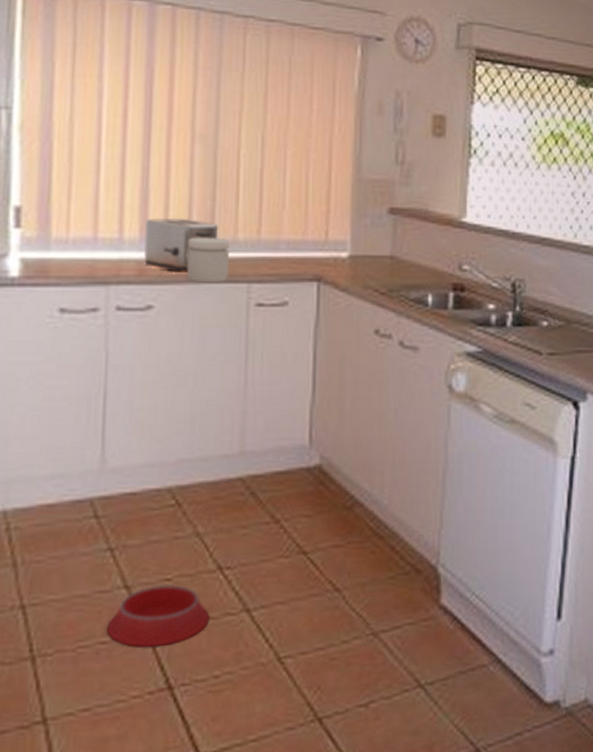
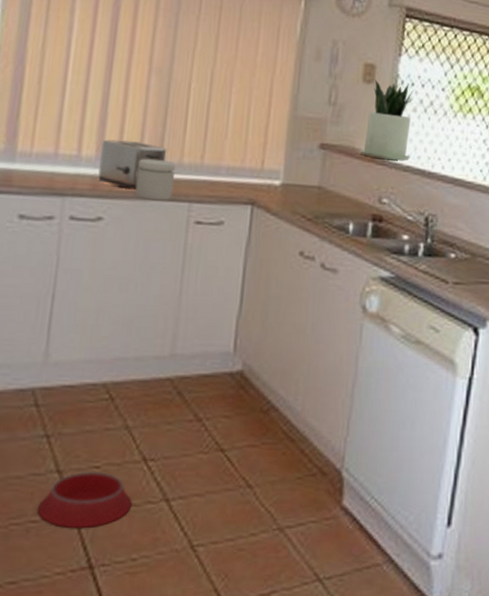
planter: none [434,132,490,222] -> present [360,79,414,162]

